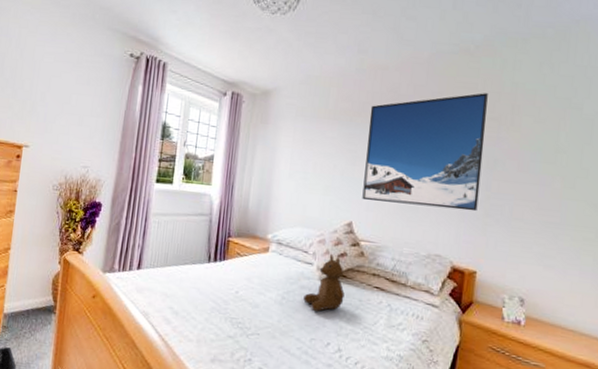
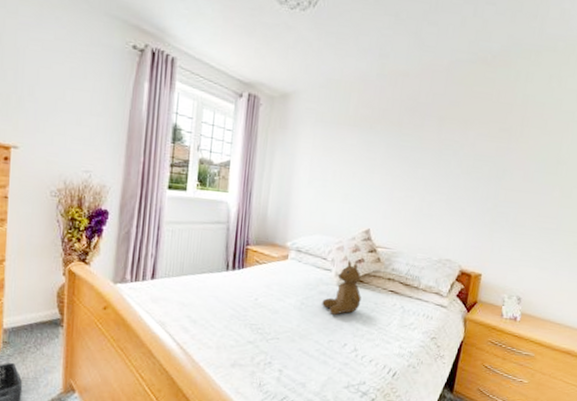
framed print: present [362,93,488,212] -> none [380,104,501,219]

